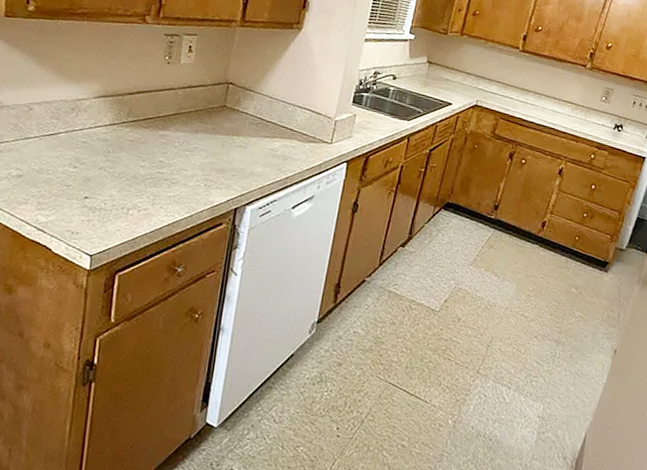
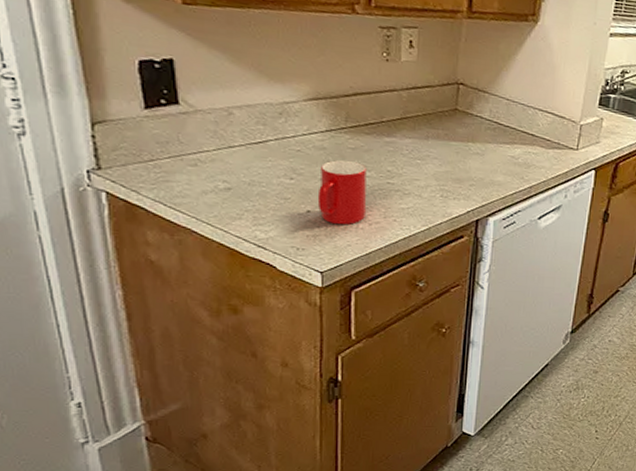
cup: none [95,151,141,211] -> present [317,160,367,225]

